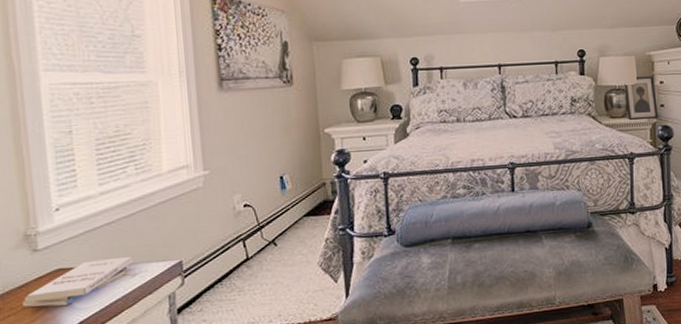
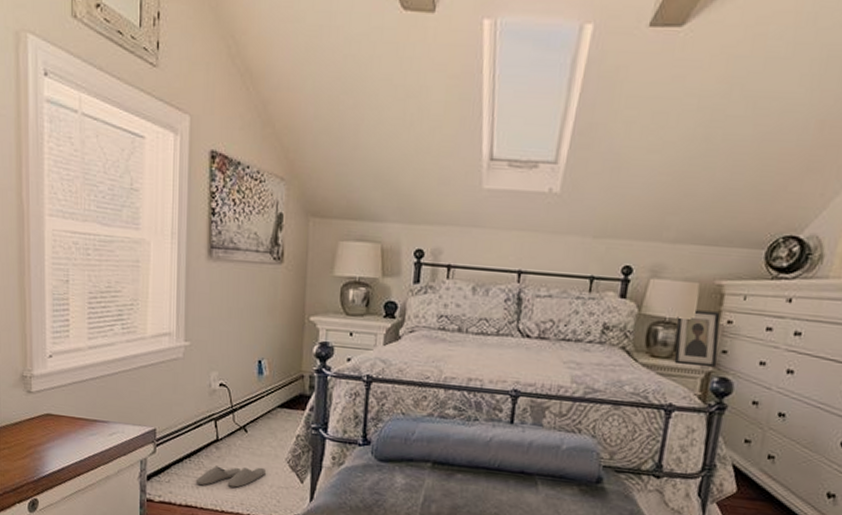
books: present [23,256,134,307] -> none [16,411,112,451]
slippers: none [229,276,300,307] -> present [195,466,266,488]

